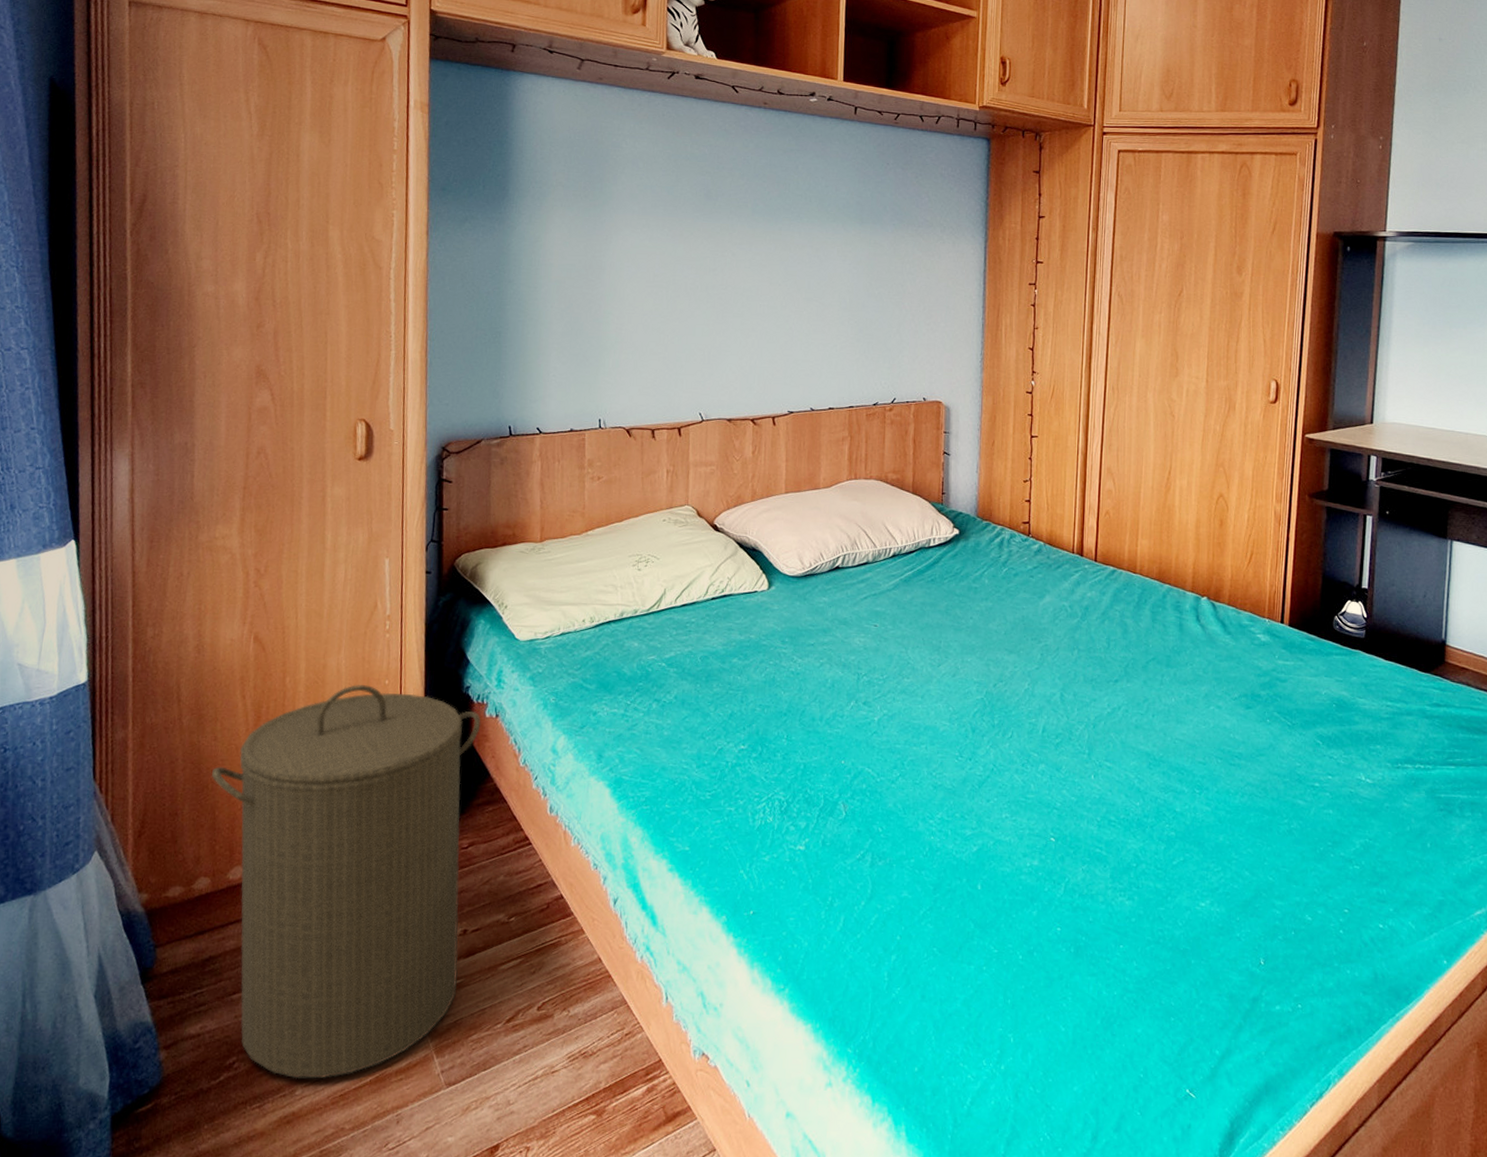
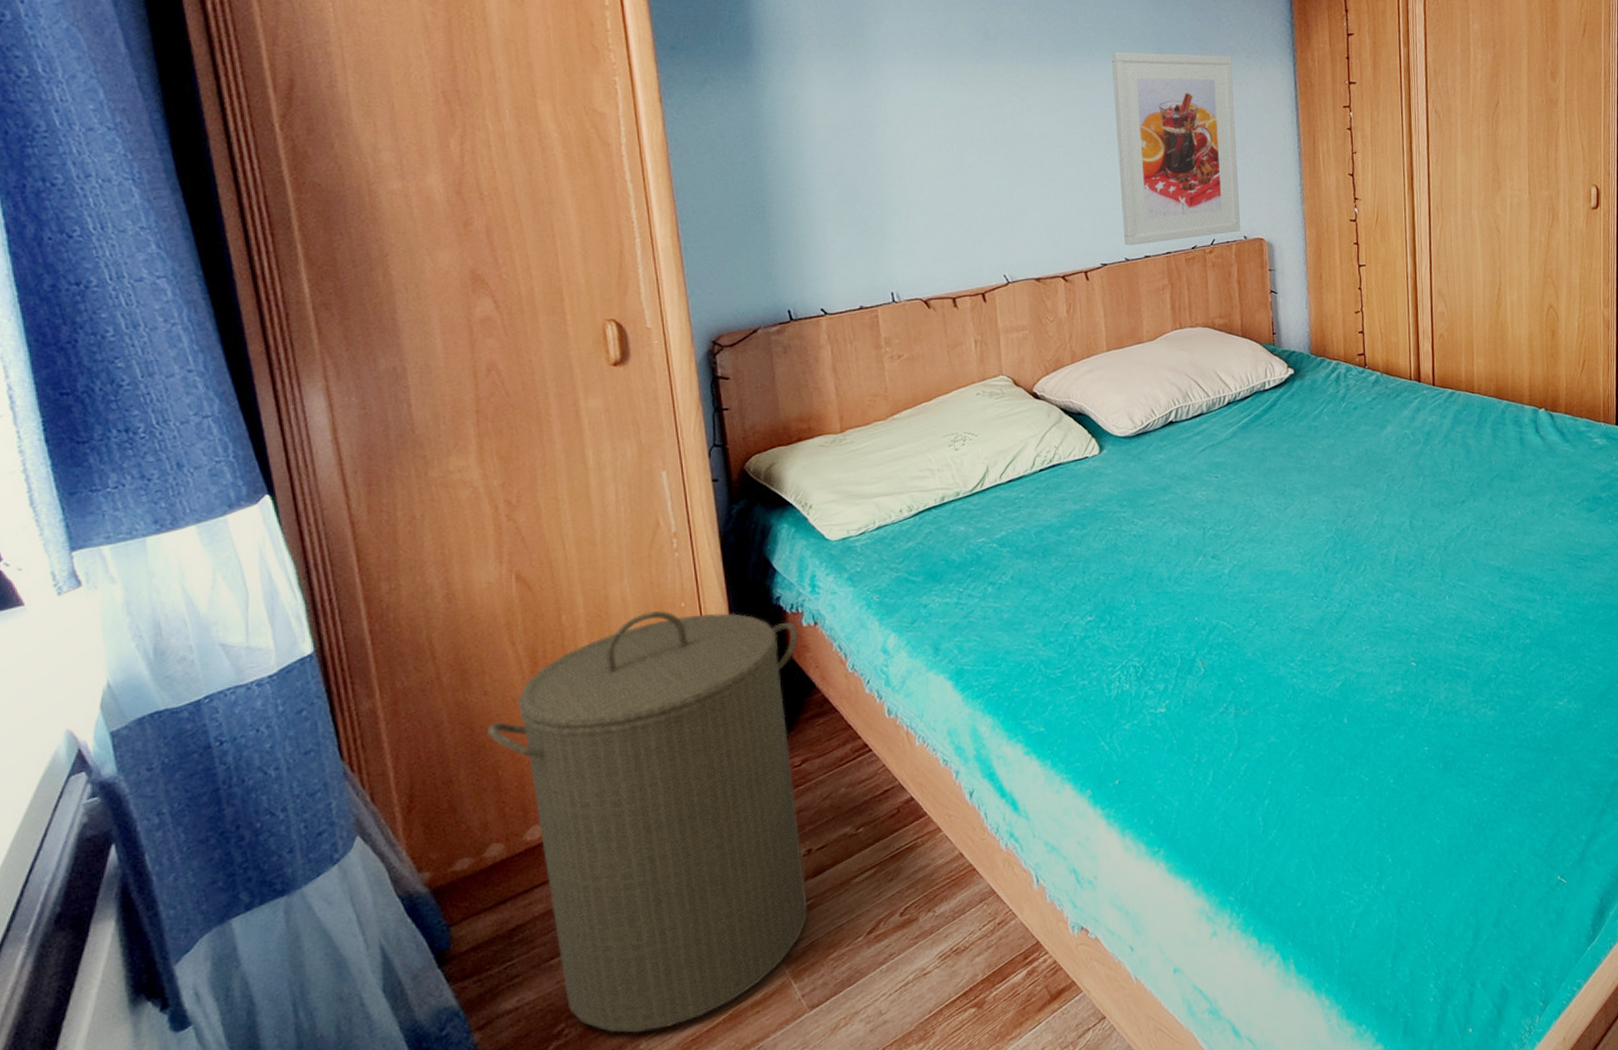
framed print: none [811,218,927,397] -> present [1112,51,1241,246]

